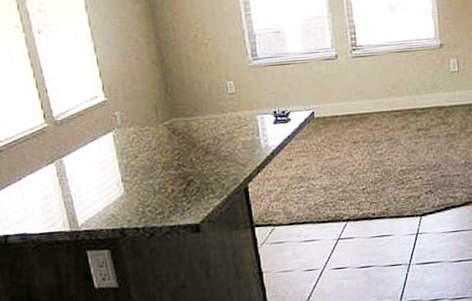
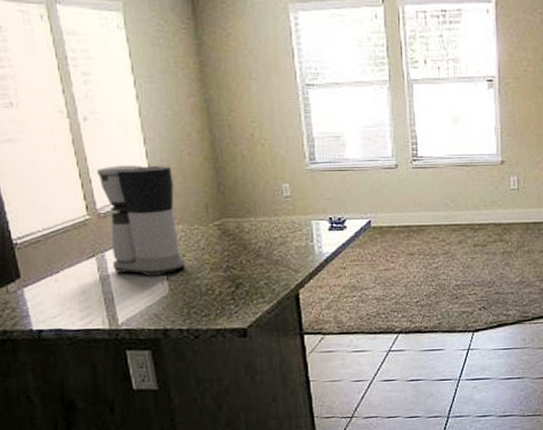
coffee maker: none [51,71,139,178] -> present [96,165,186,276]

